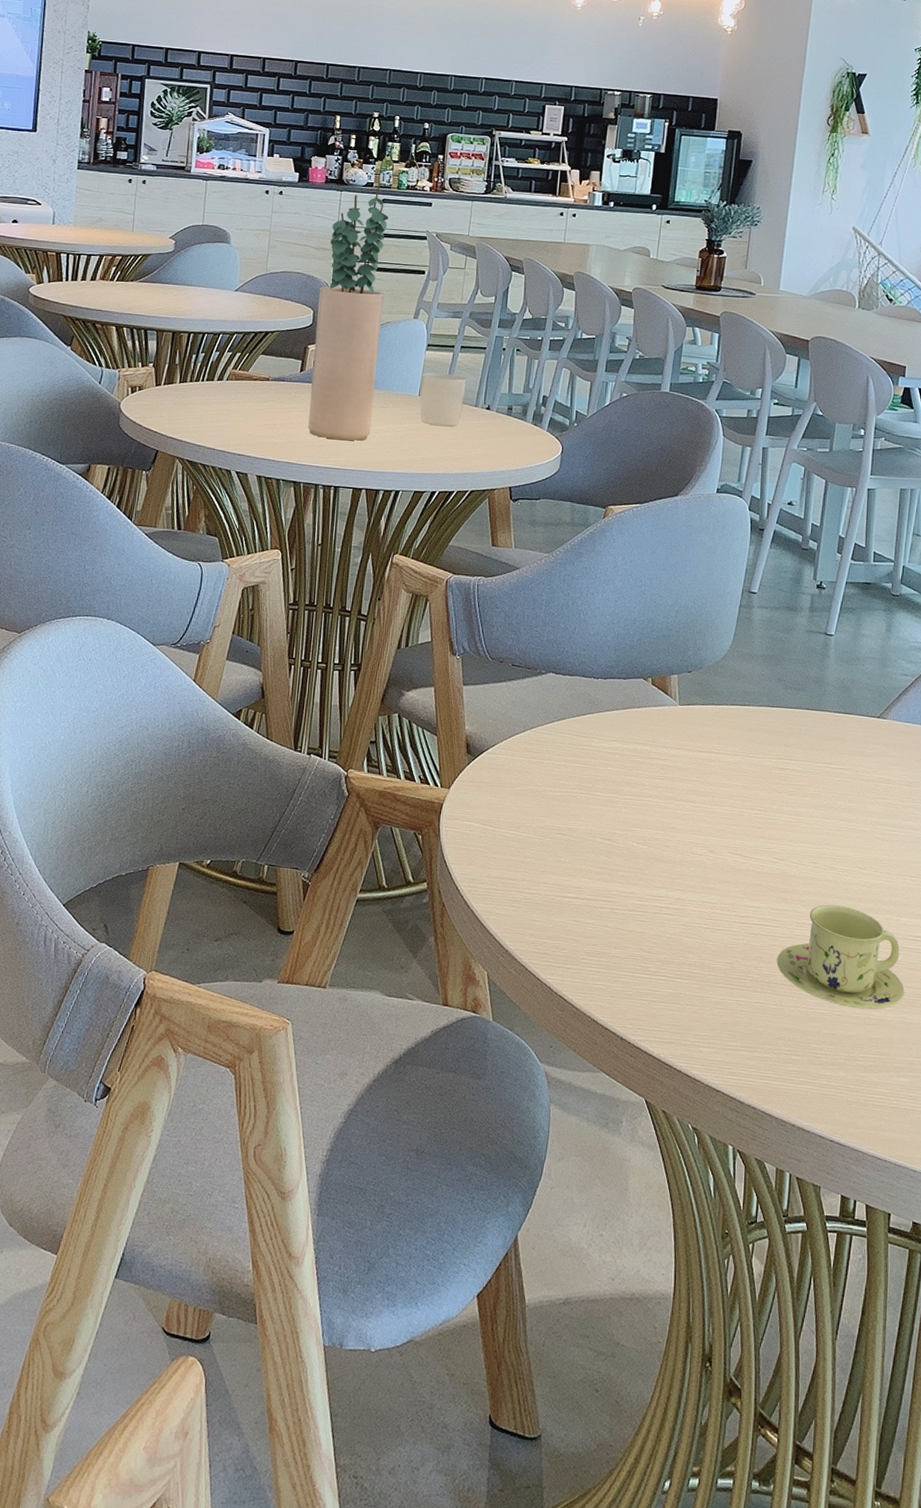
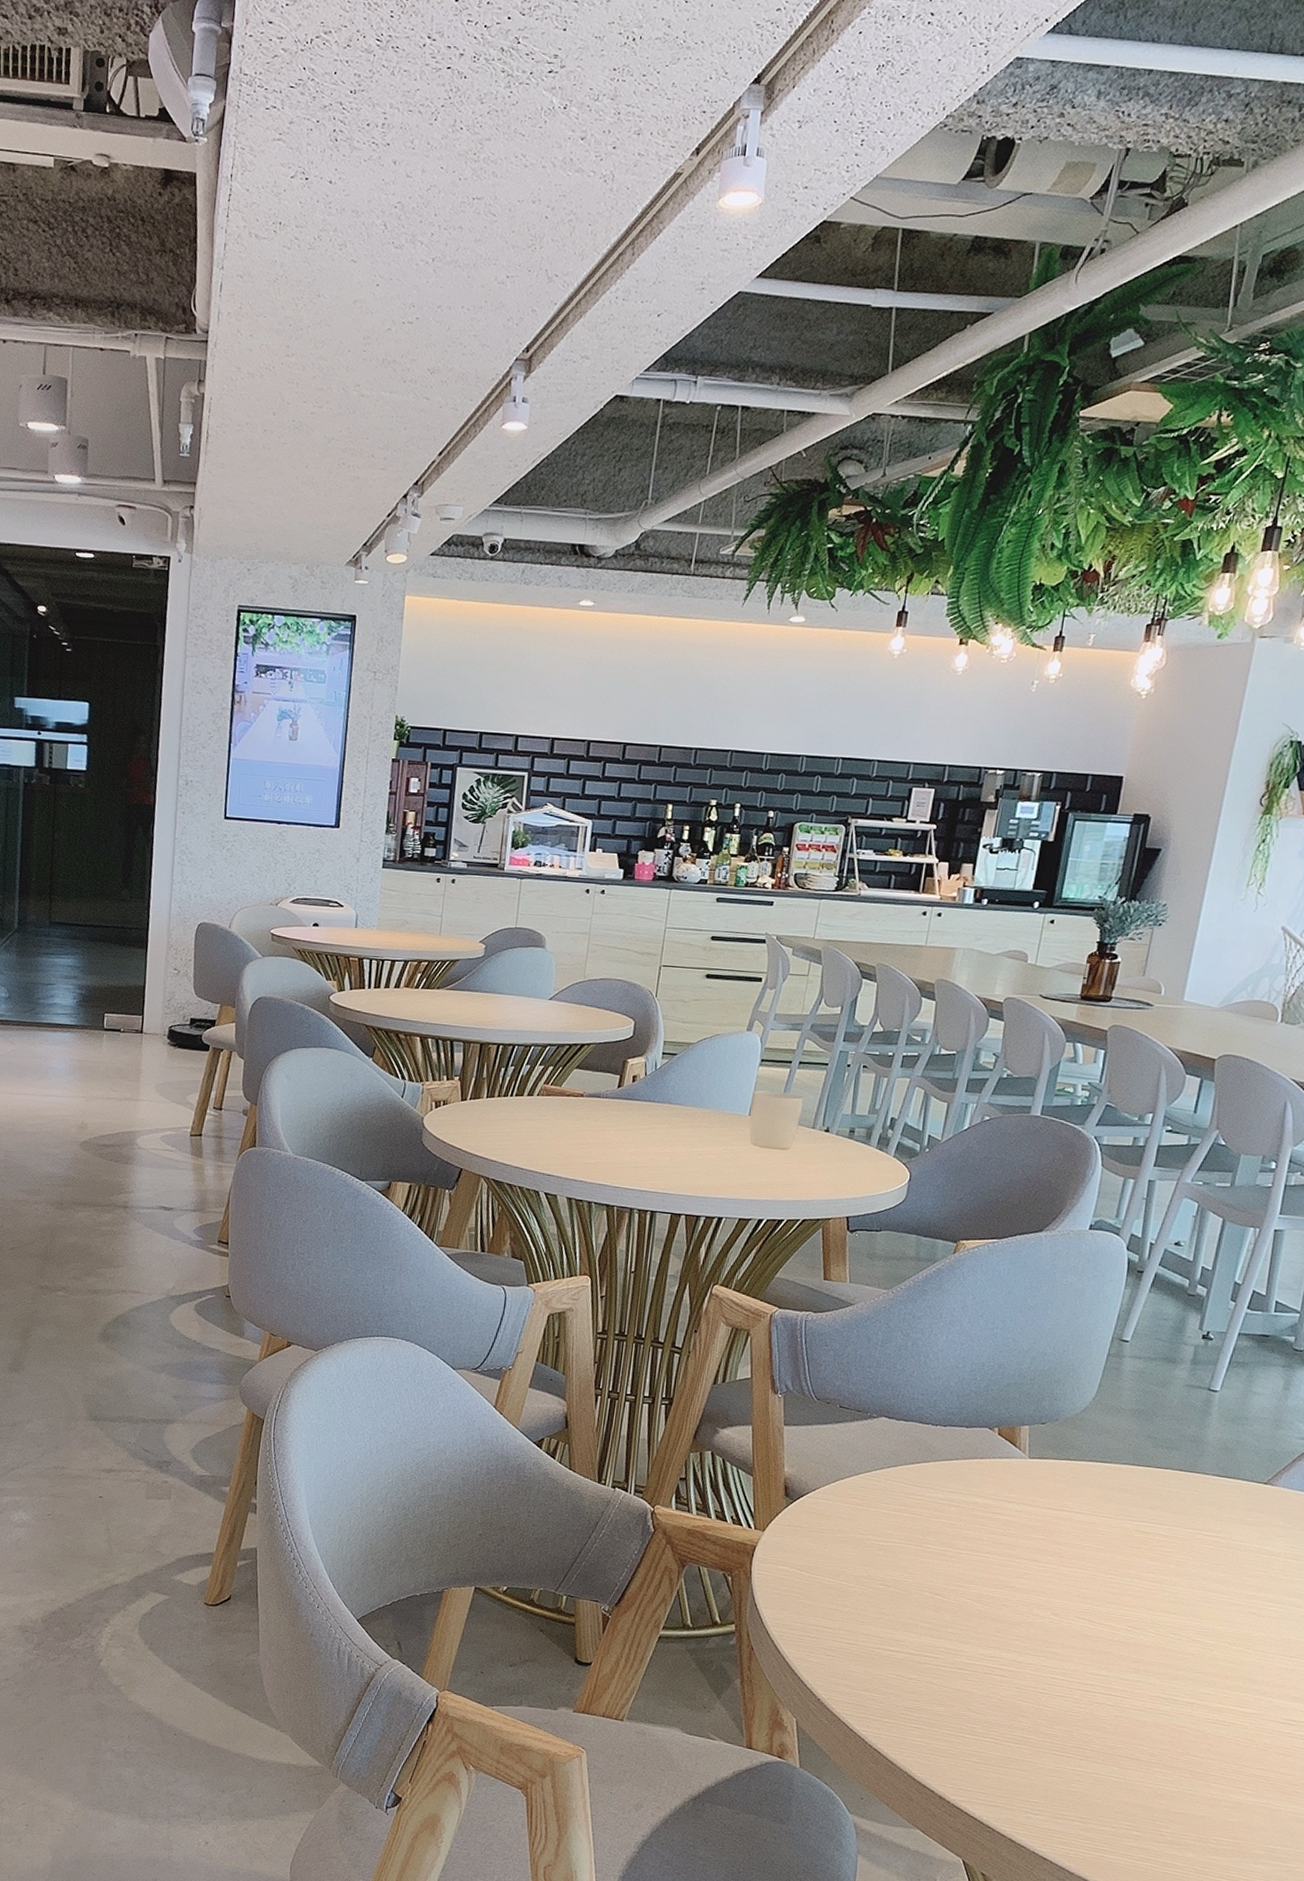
vase: present [308,185,389,441] -> none [624,882,723,1163]
cup and saucer: present [776,904,905,1010] -> none [1122,1679,1272,1793]

